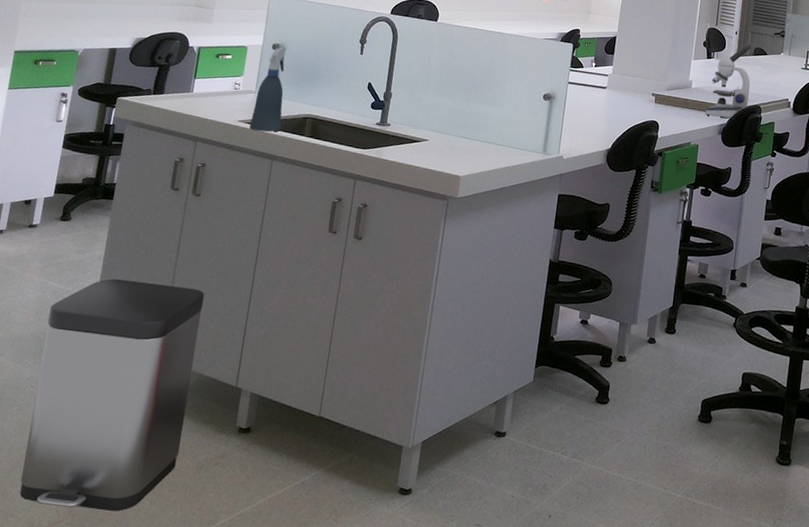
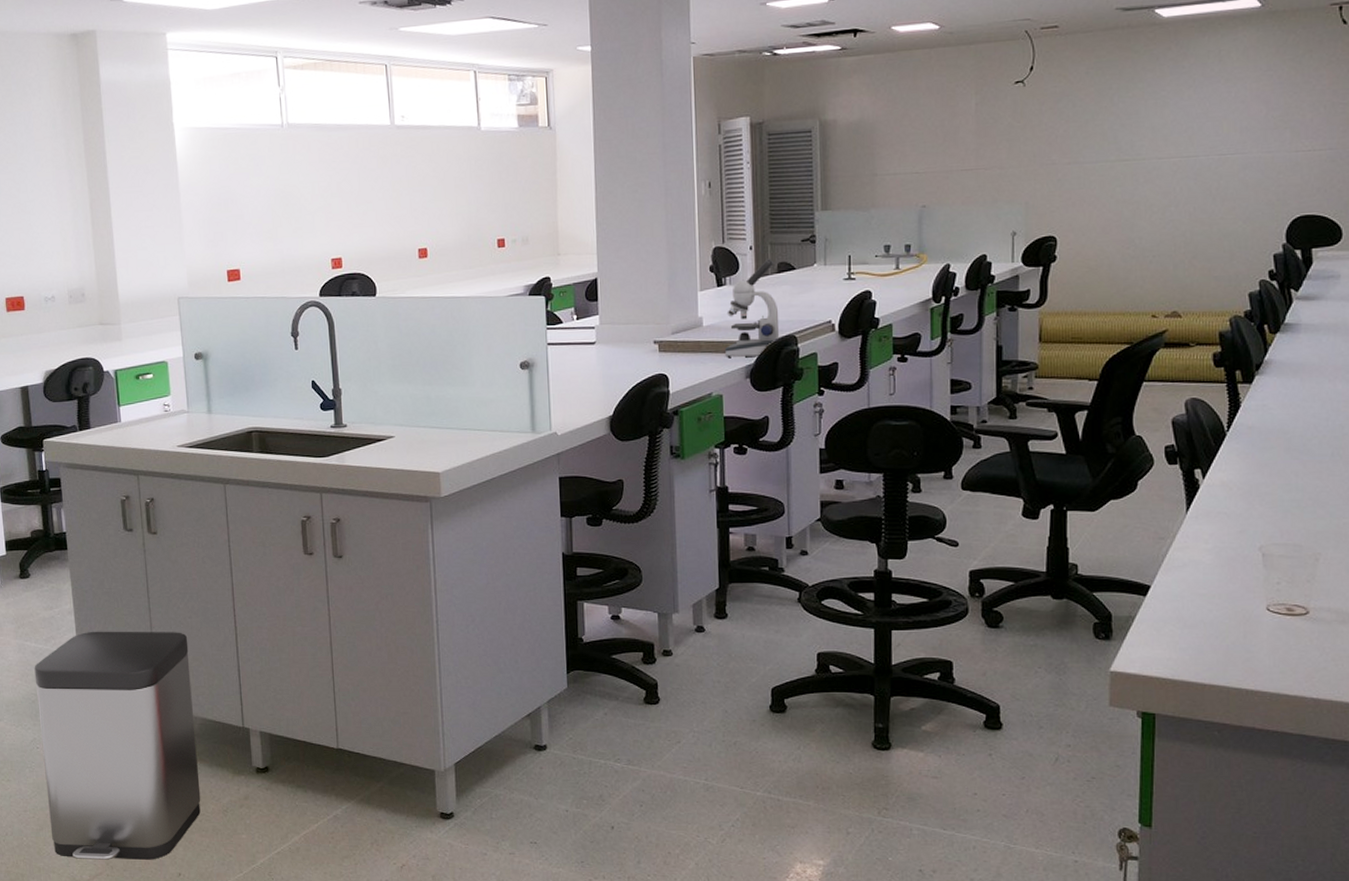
spray bottle: present [249,47,286,133] -> none [190,355,226,455]

